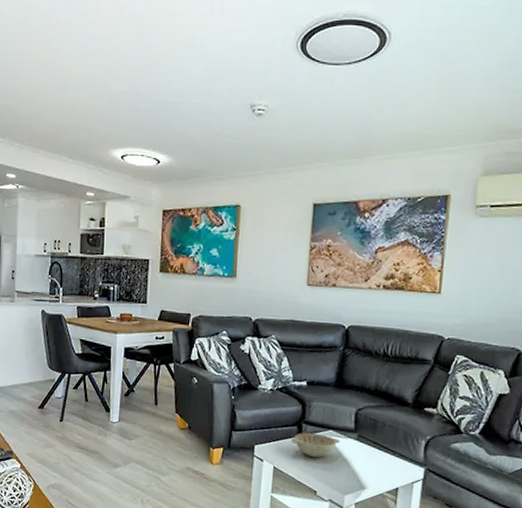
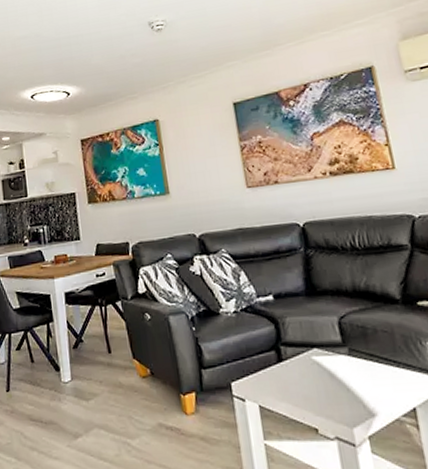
decorative bowl: present [291,432,341,458] -> none [271,355,331,387]

